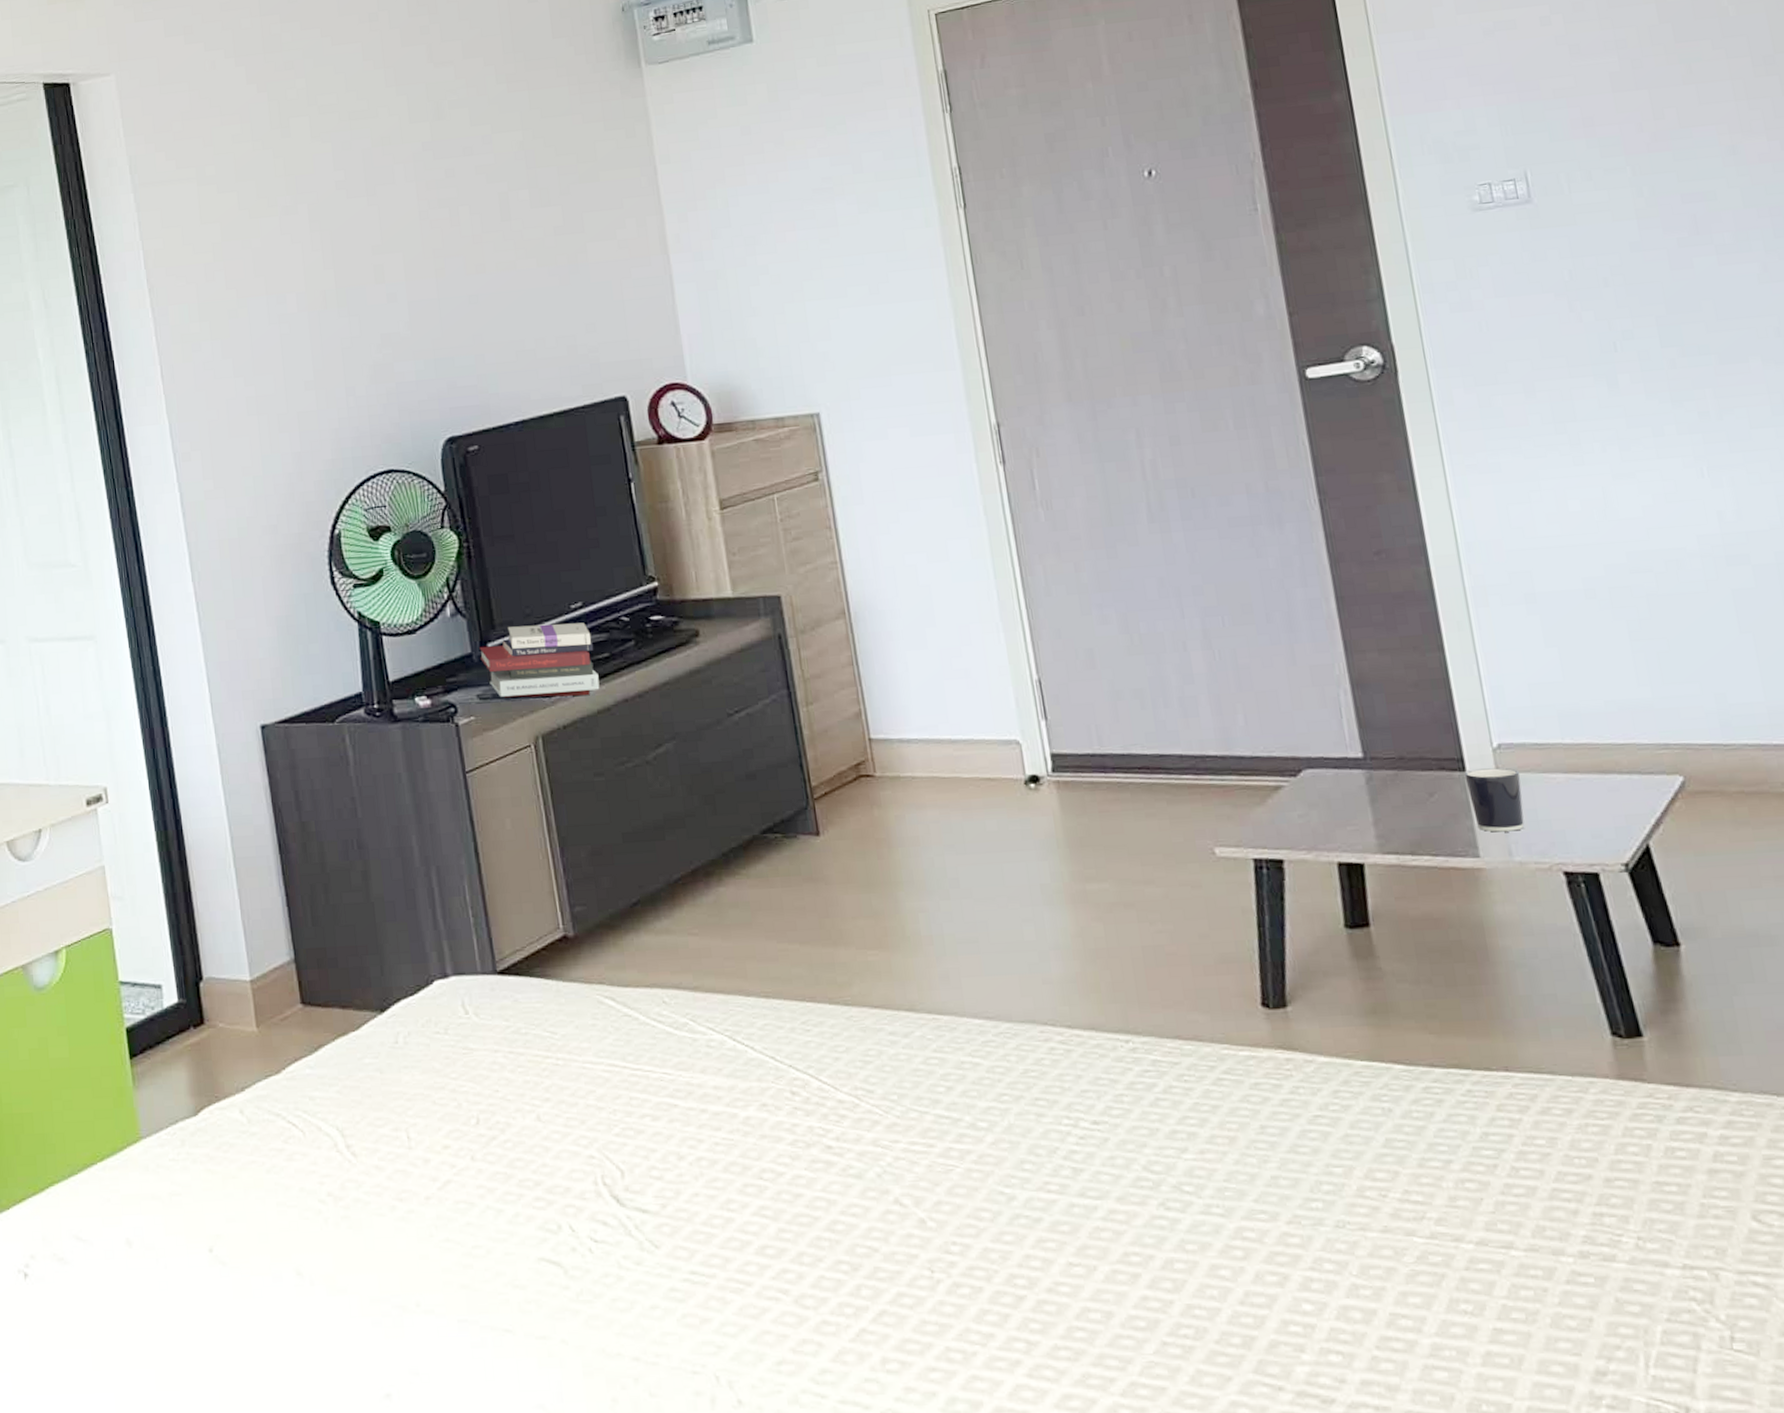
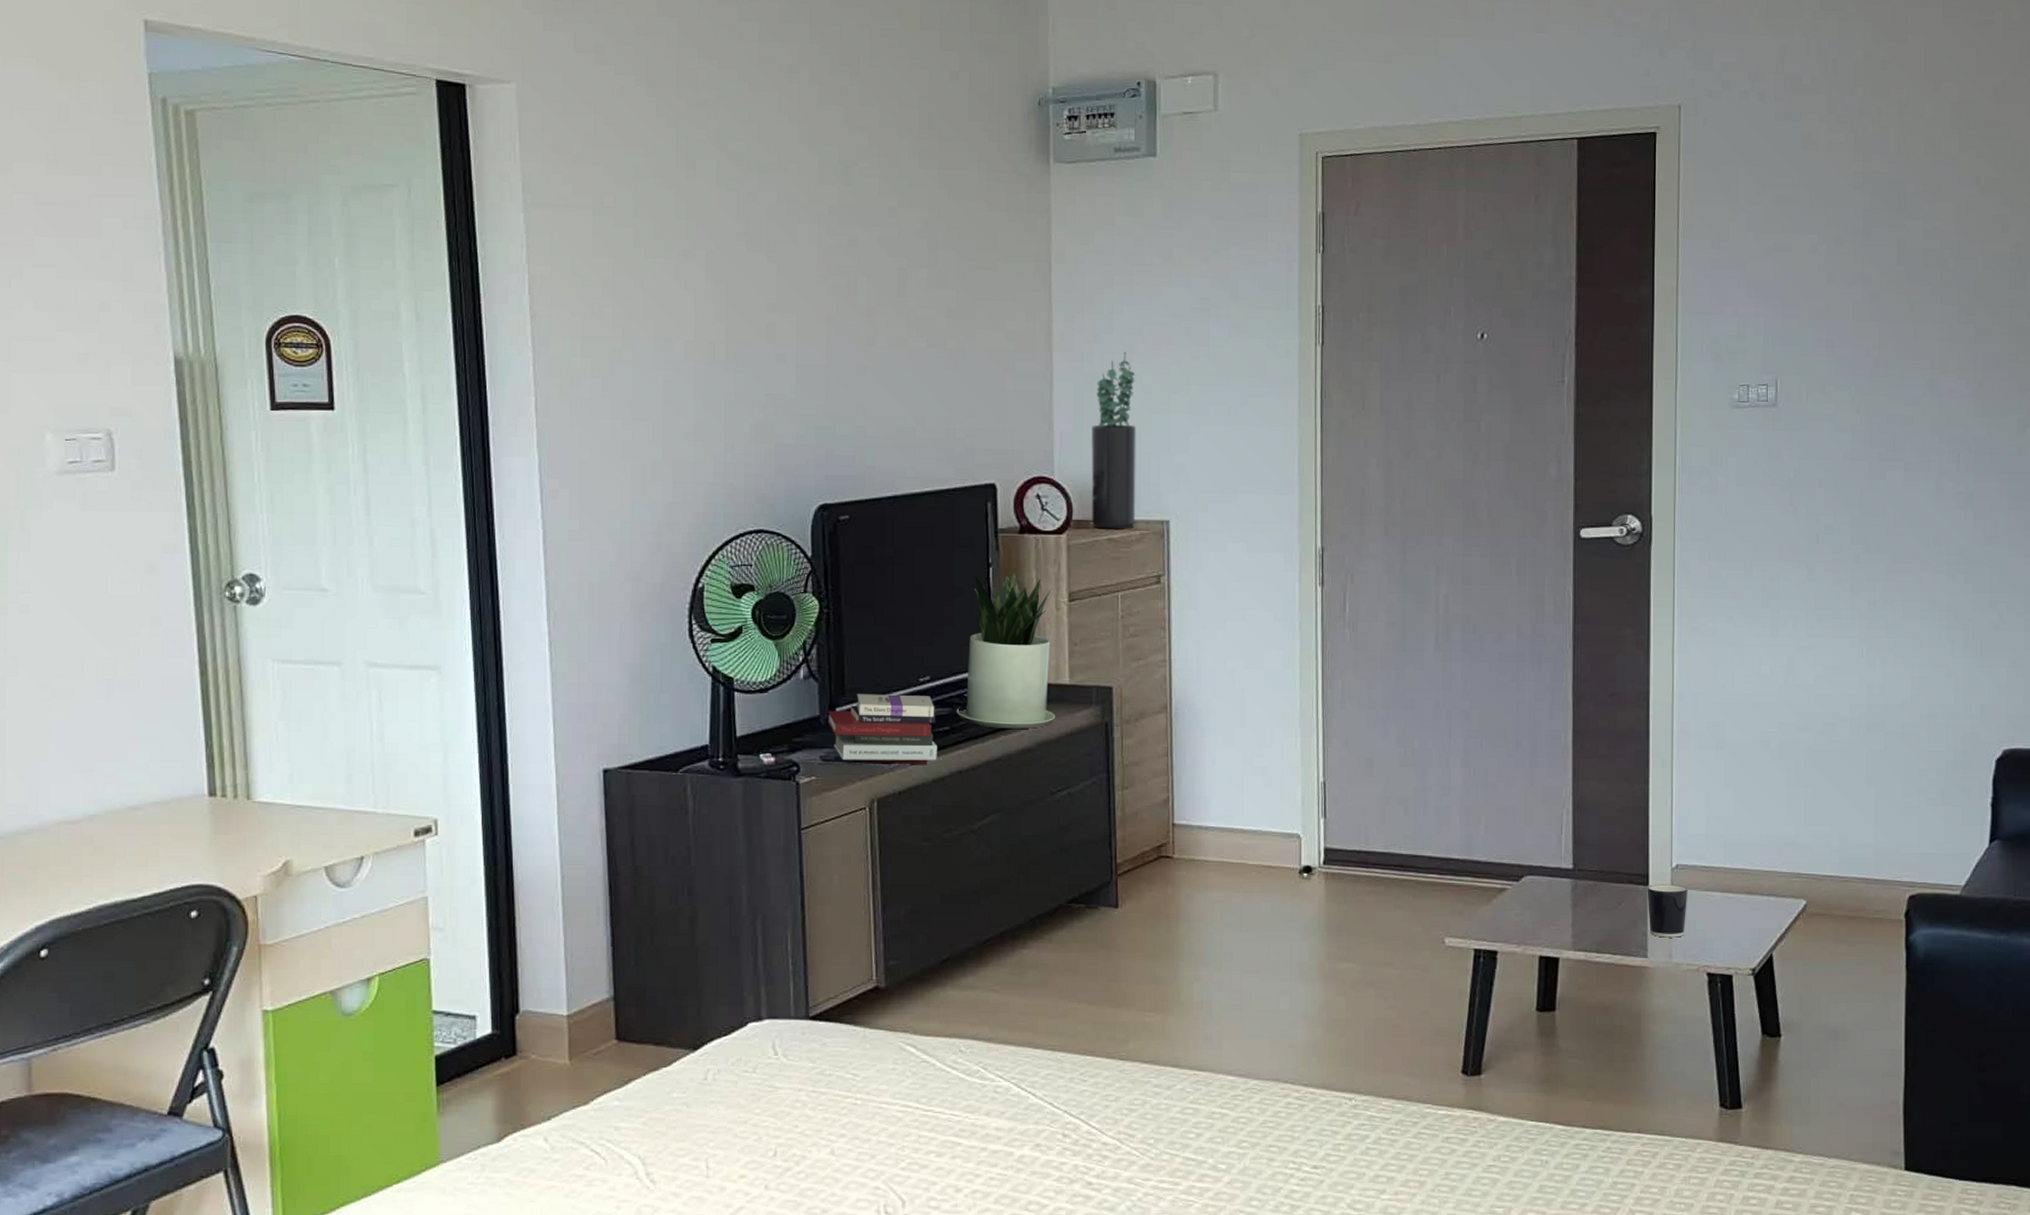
planter: none [614,486,723,651] -> present [956,573,1056,730]
vase: none [720,244,783,431] -> present [1090,352,1137,530]

